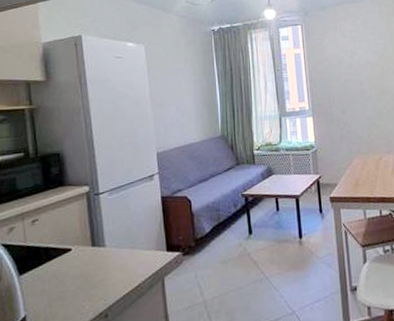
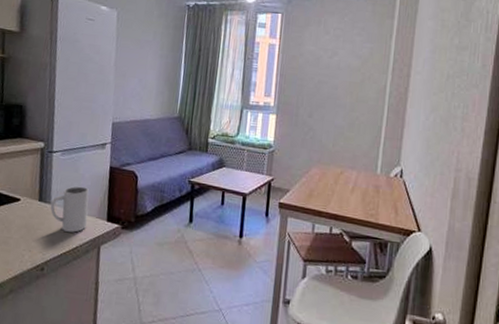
mug: none [105,222,147,271] -> present [50,186,89,233]

